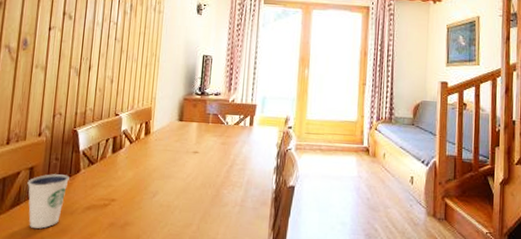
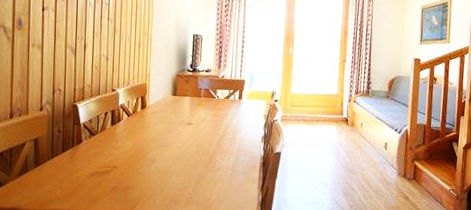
dixie cup: present [27,174,69,229] -> none [33,144,72,193]

